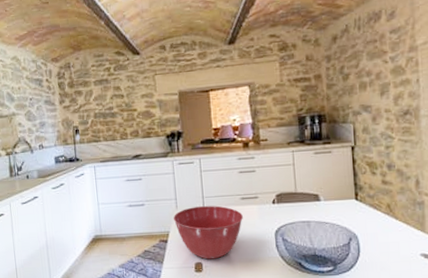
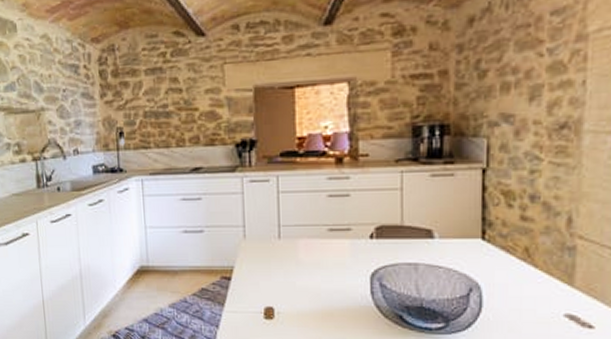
mixing bowl: present [173,205,243,260] -> none [239,237,330,304]

